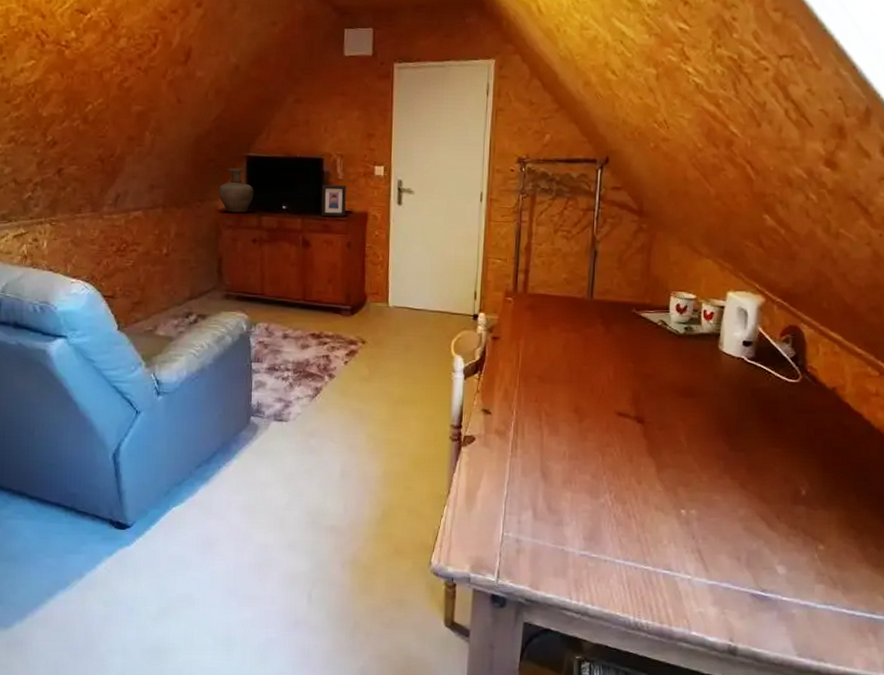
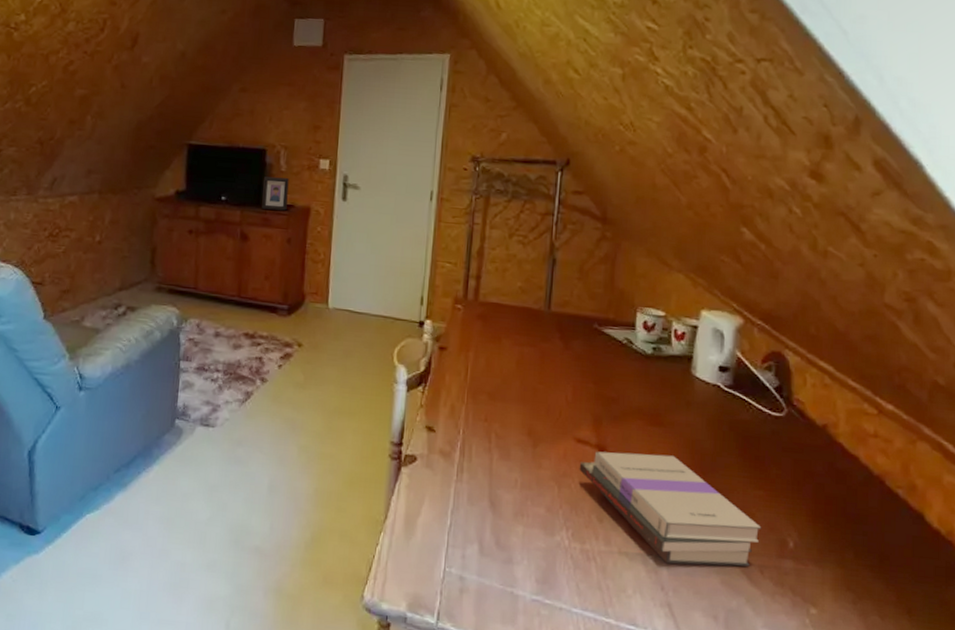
vase: present [218,168,254,213] -> none [156,155,193,202]
books: none [620,422,779,516] -> present [579,451,762,567]

